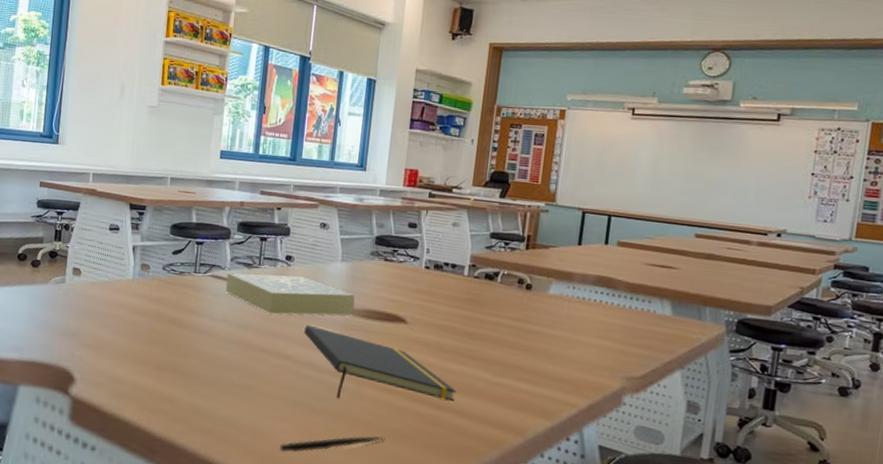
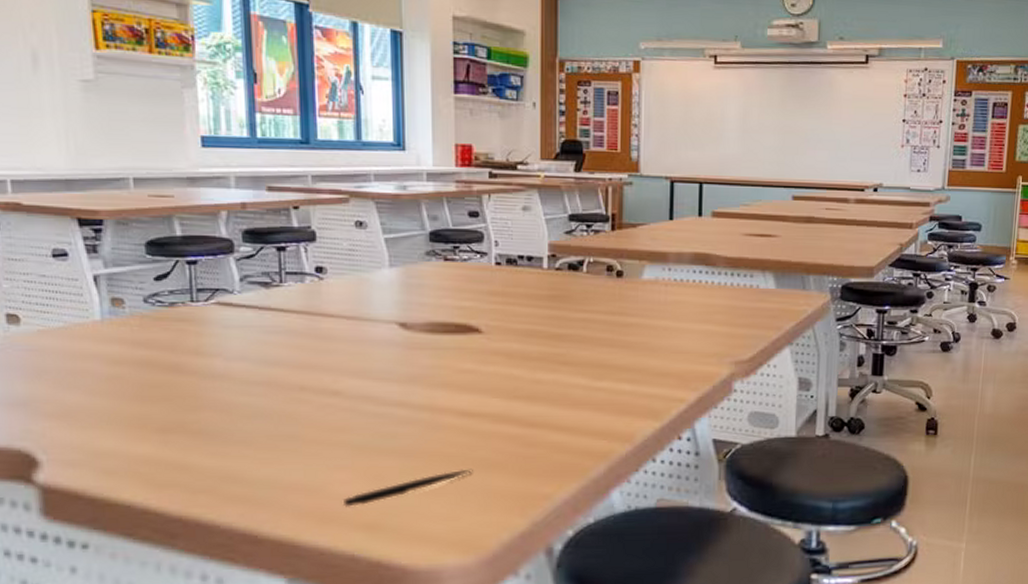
book: present [225,272,355,316] -> none [237,291,415,342]
notepad: present [304,324,457,401] -> none [353,350,551,434]

